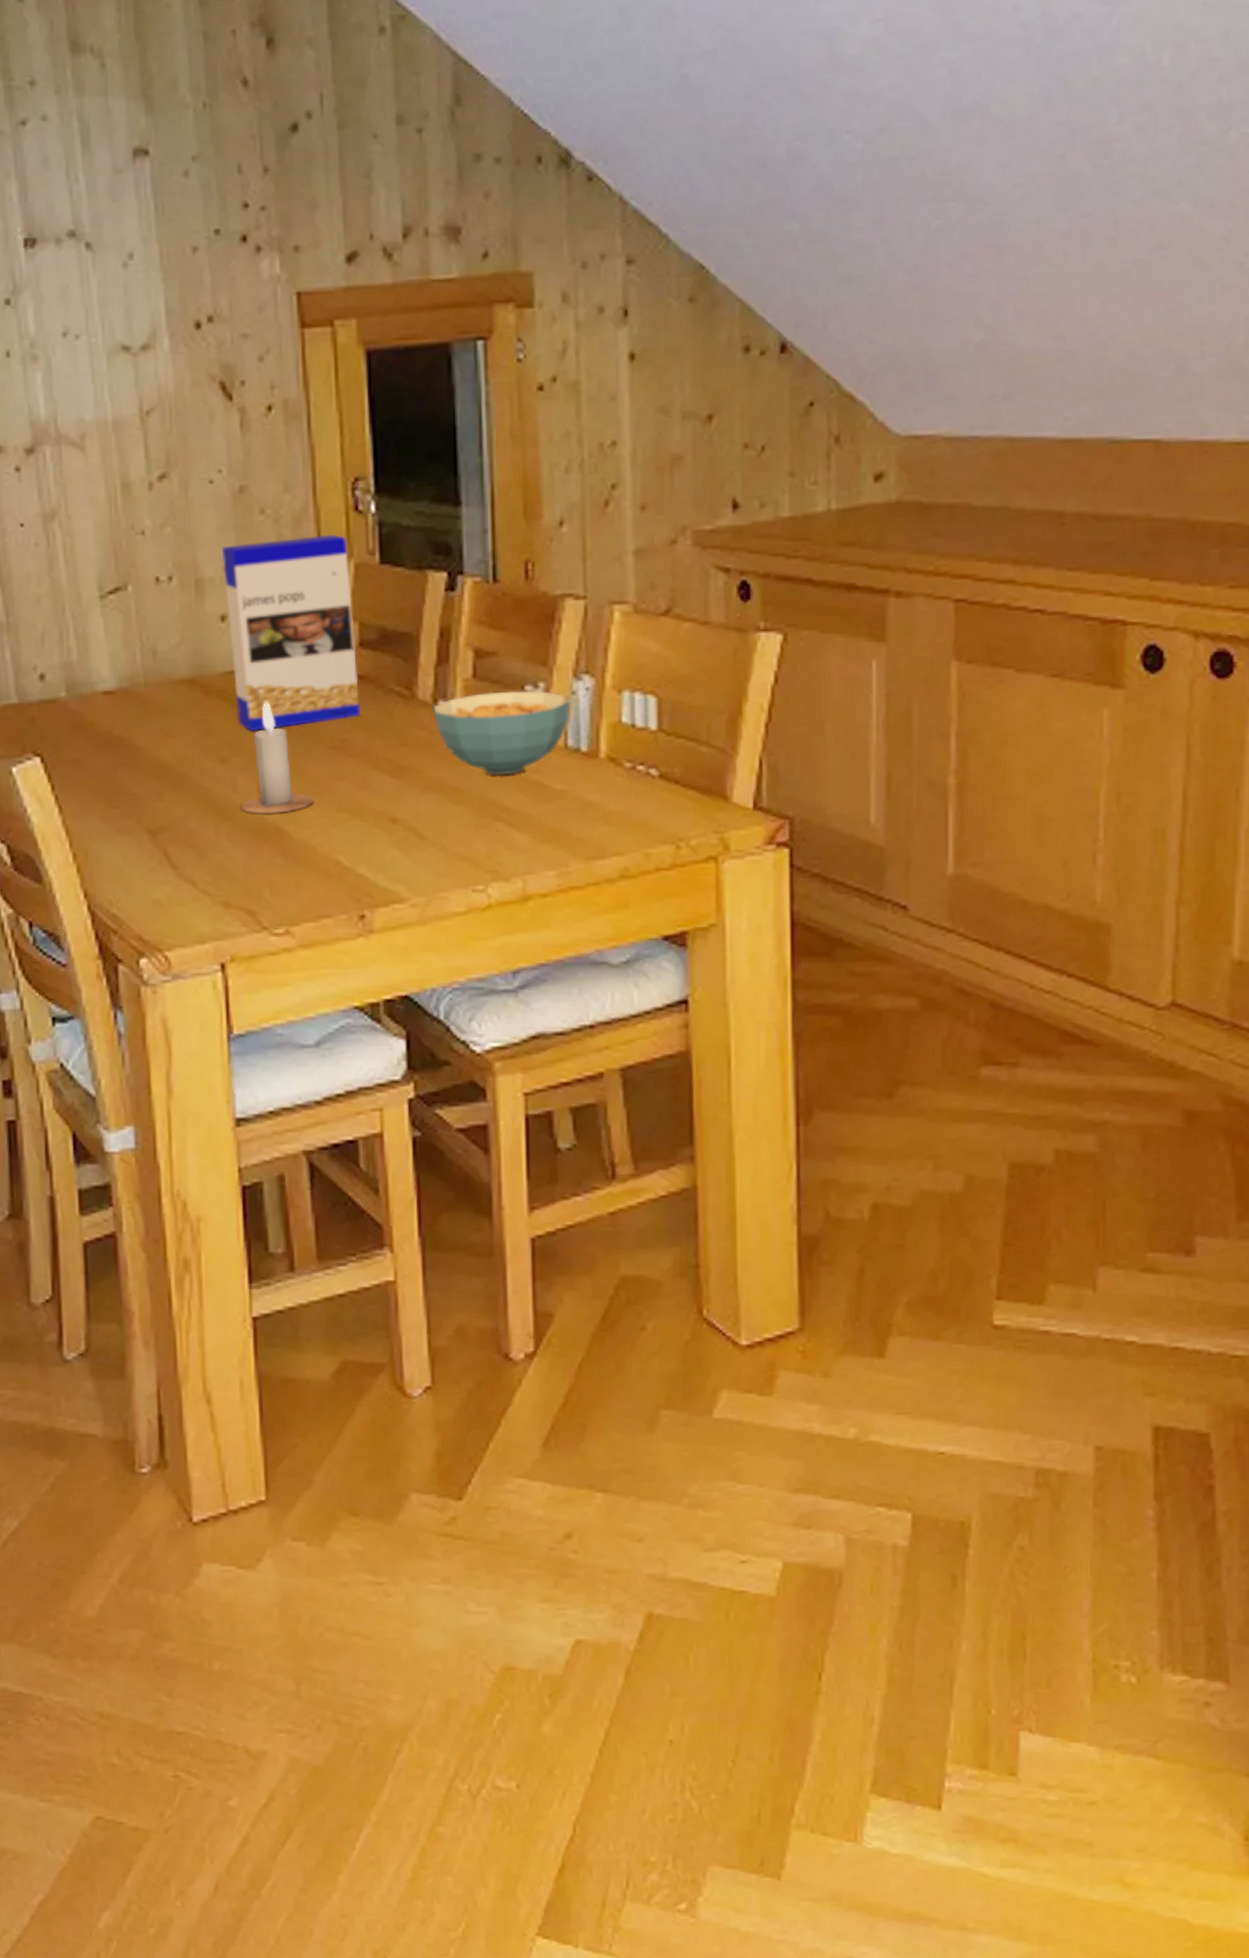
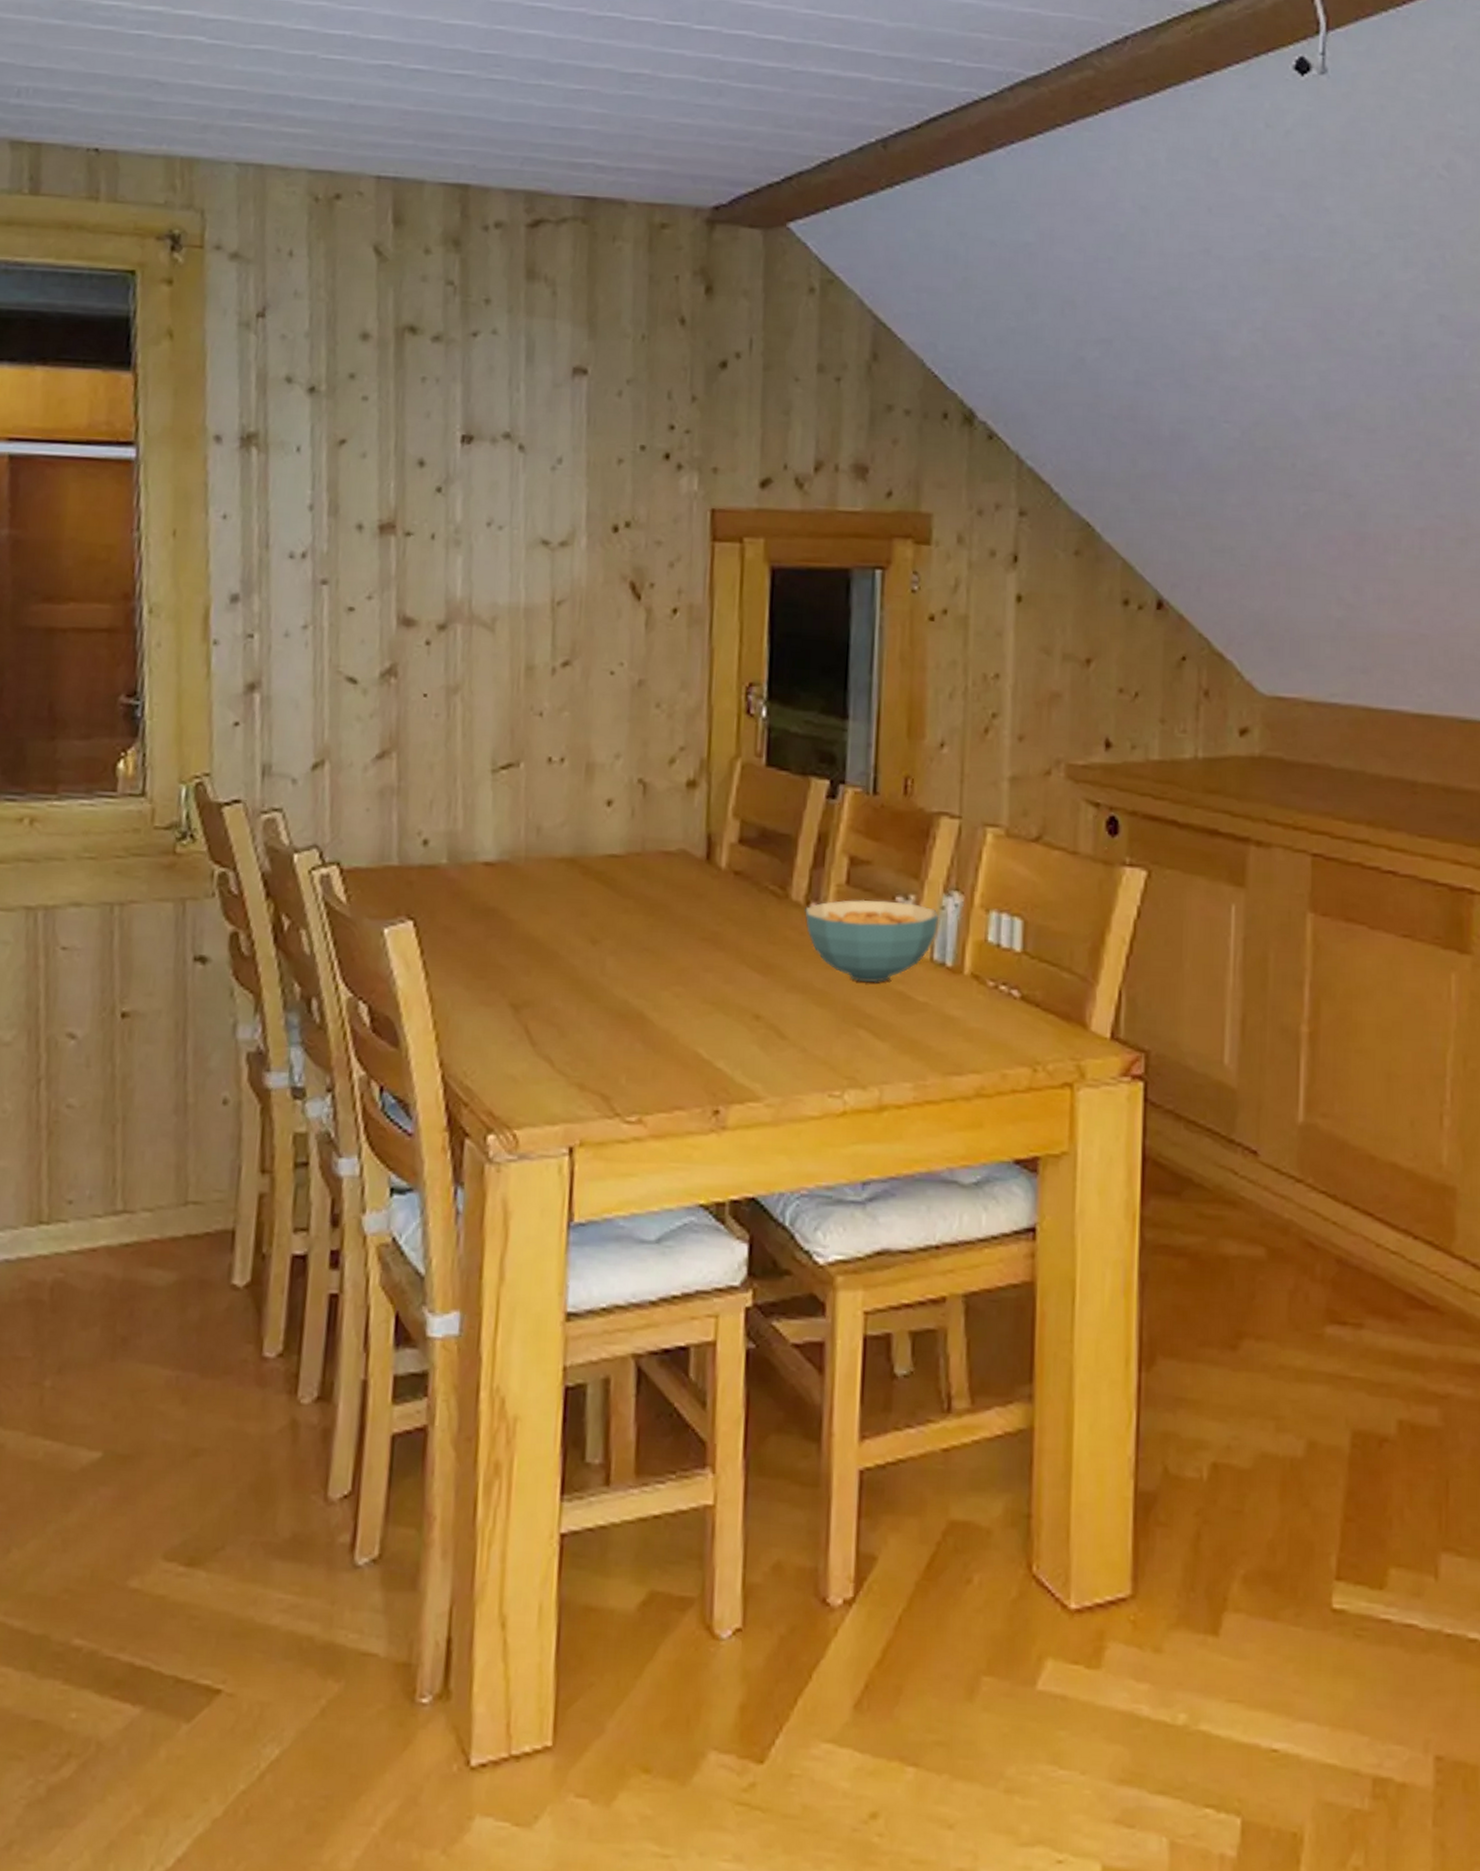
cereal box: present [222,534,360,731] -> none [613,733,737,915]
candle: present [240,701,313,815] -> none [606,887,679,1000]

